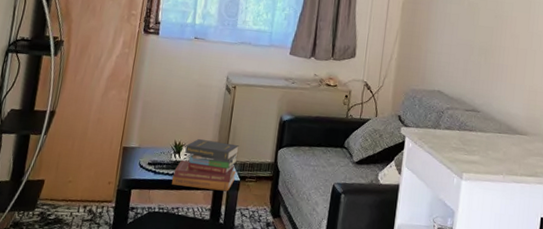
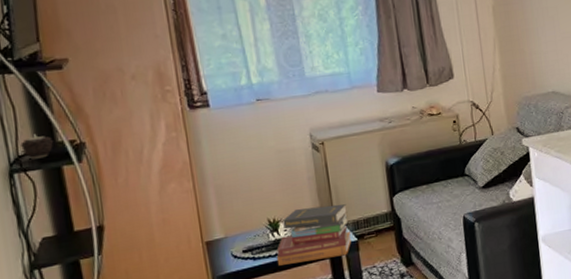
candle: none [20,25,44,46] -> present [21,134,54,160]

